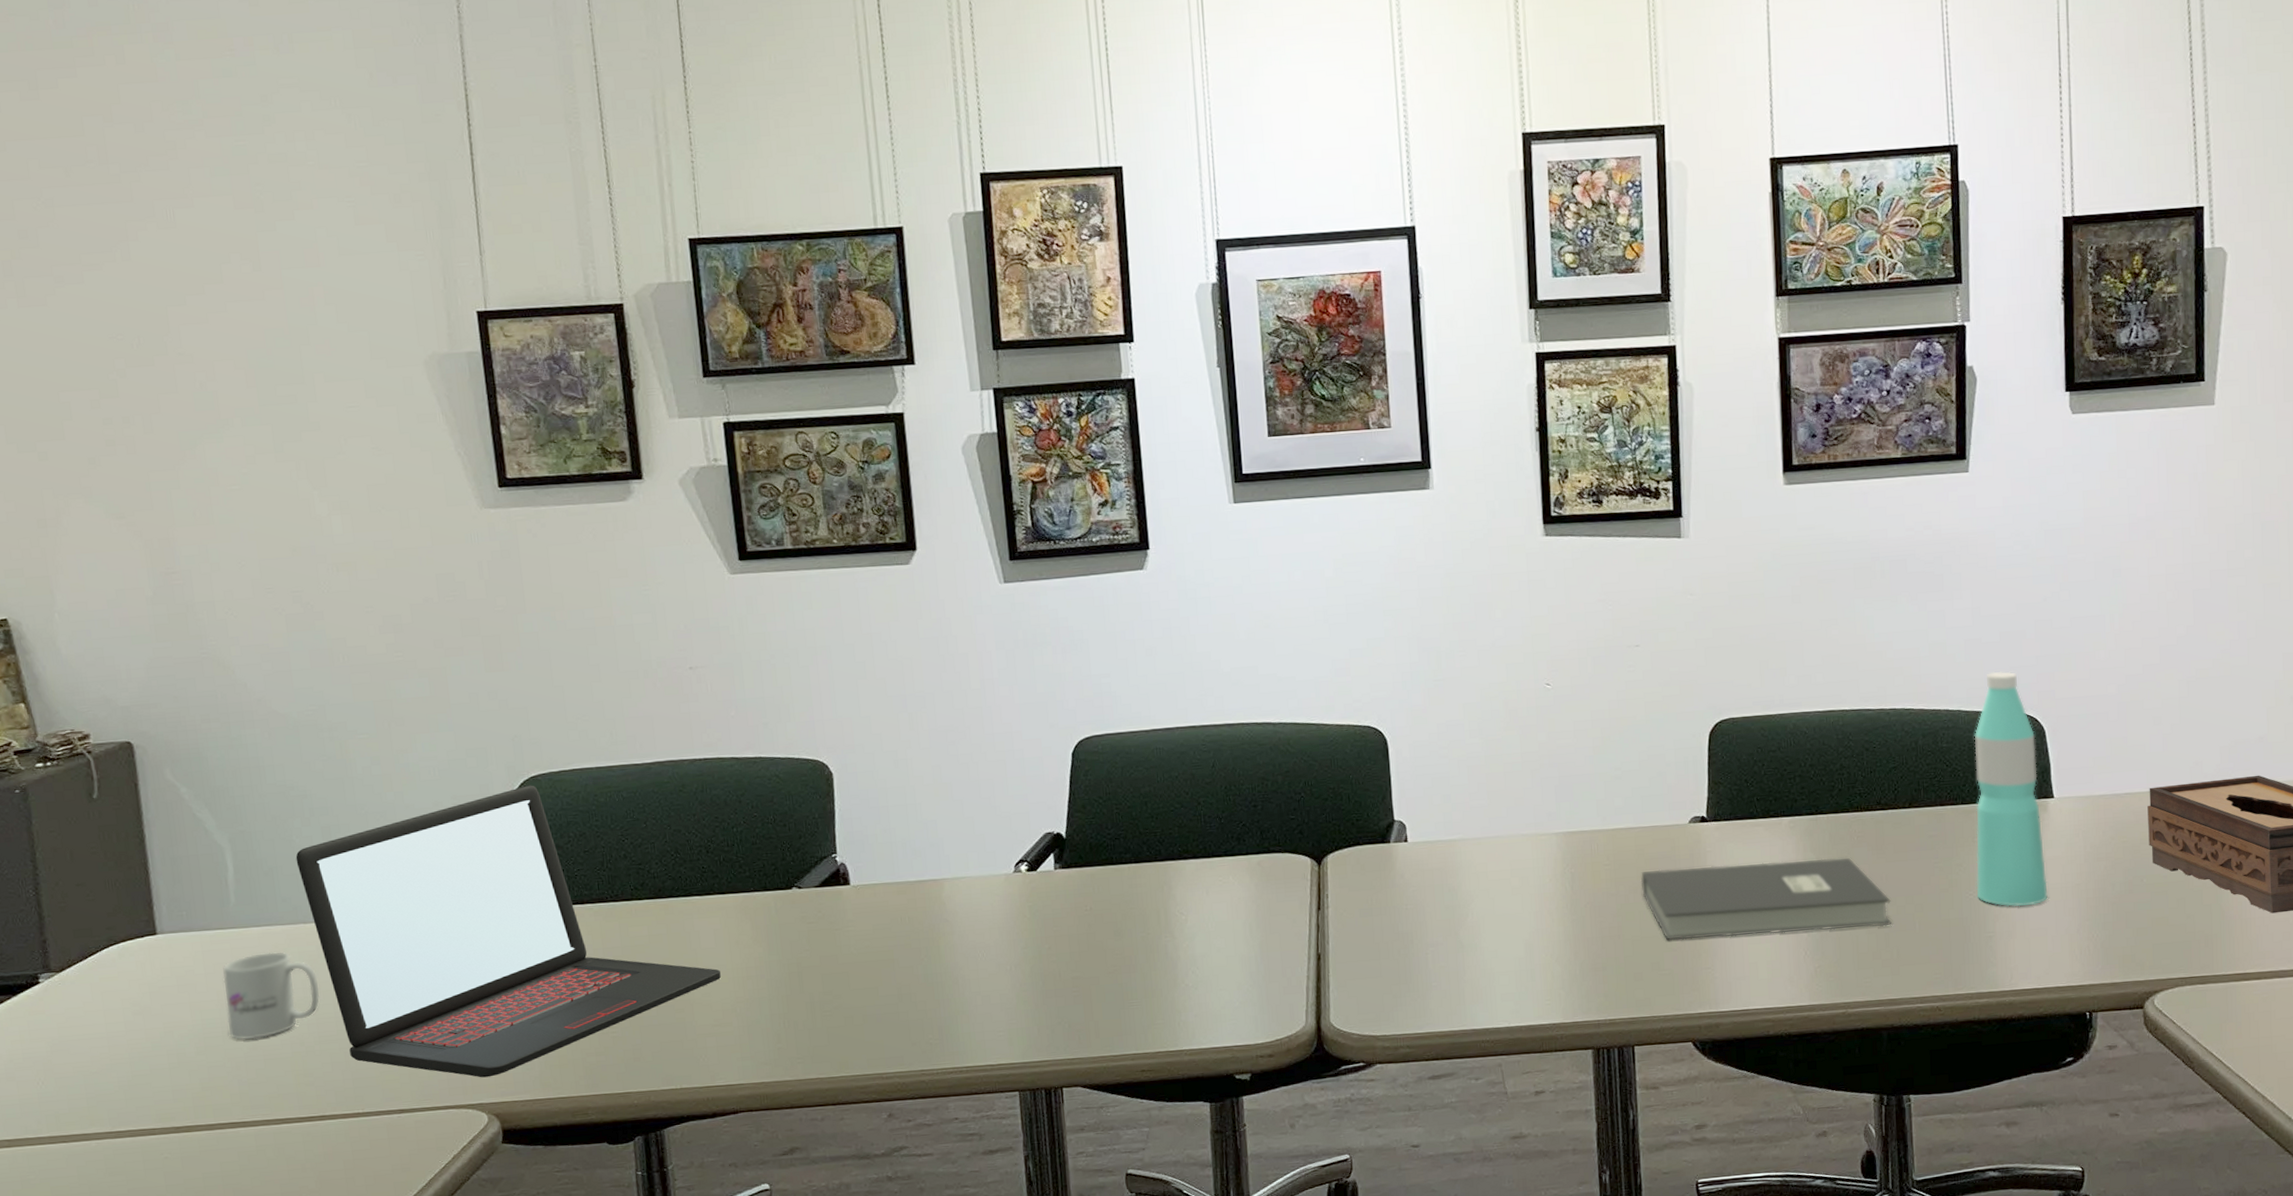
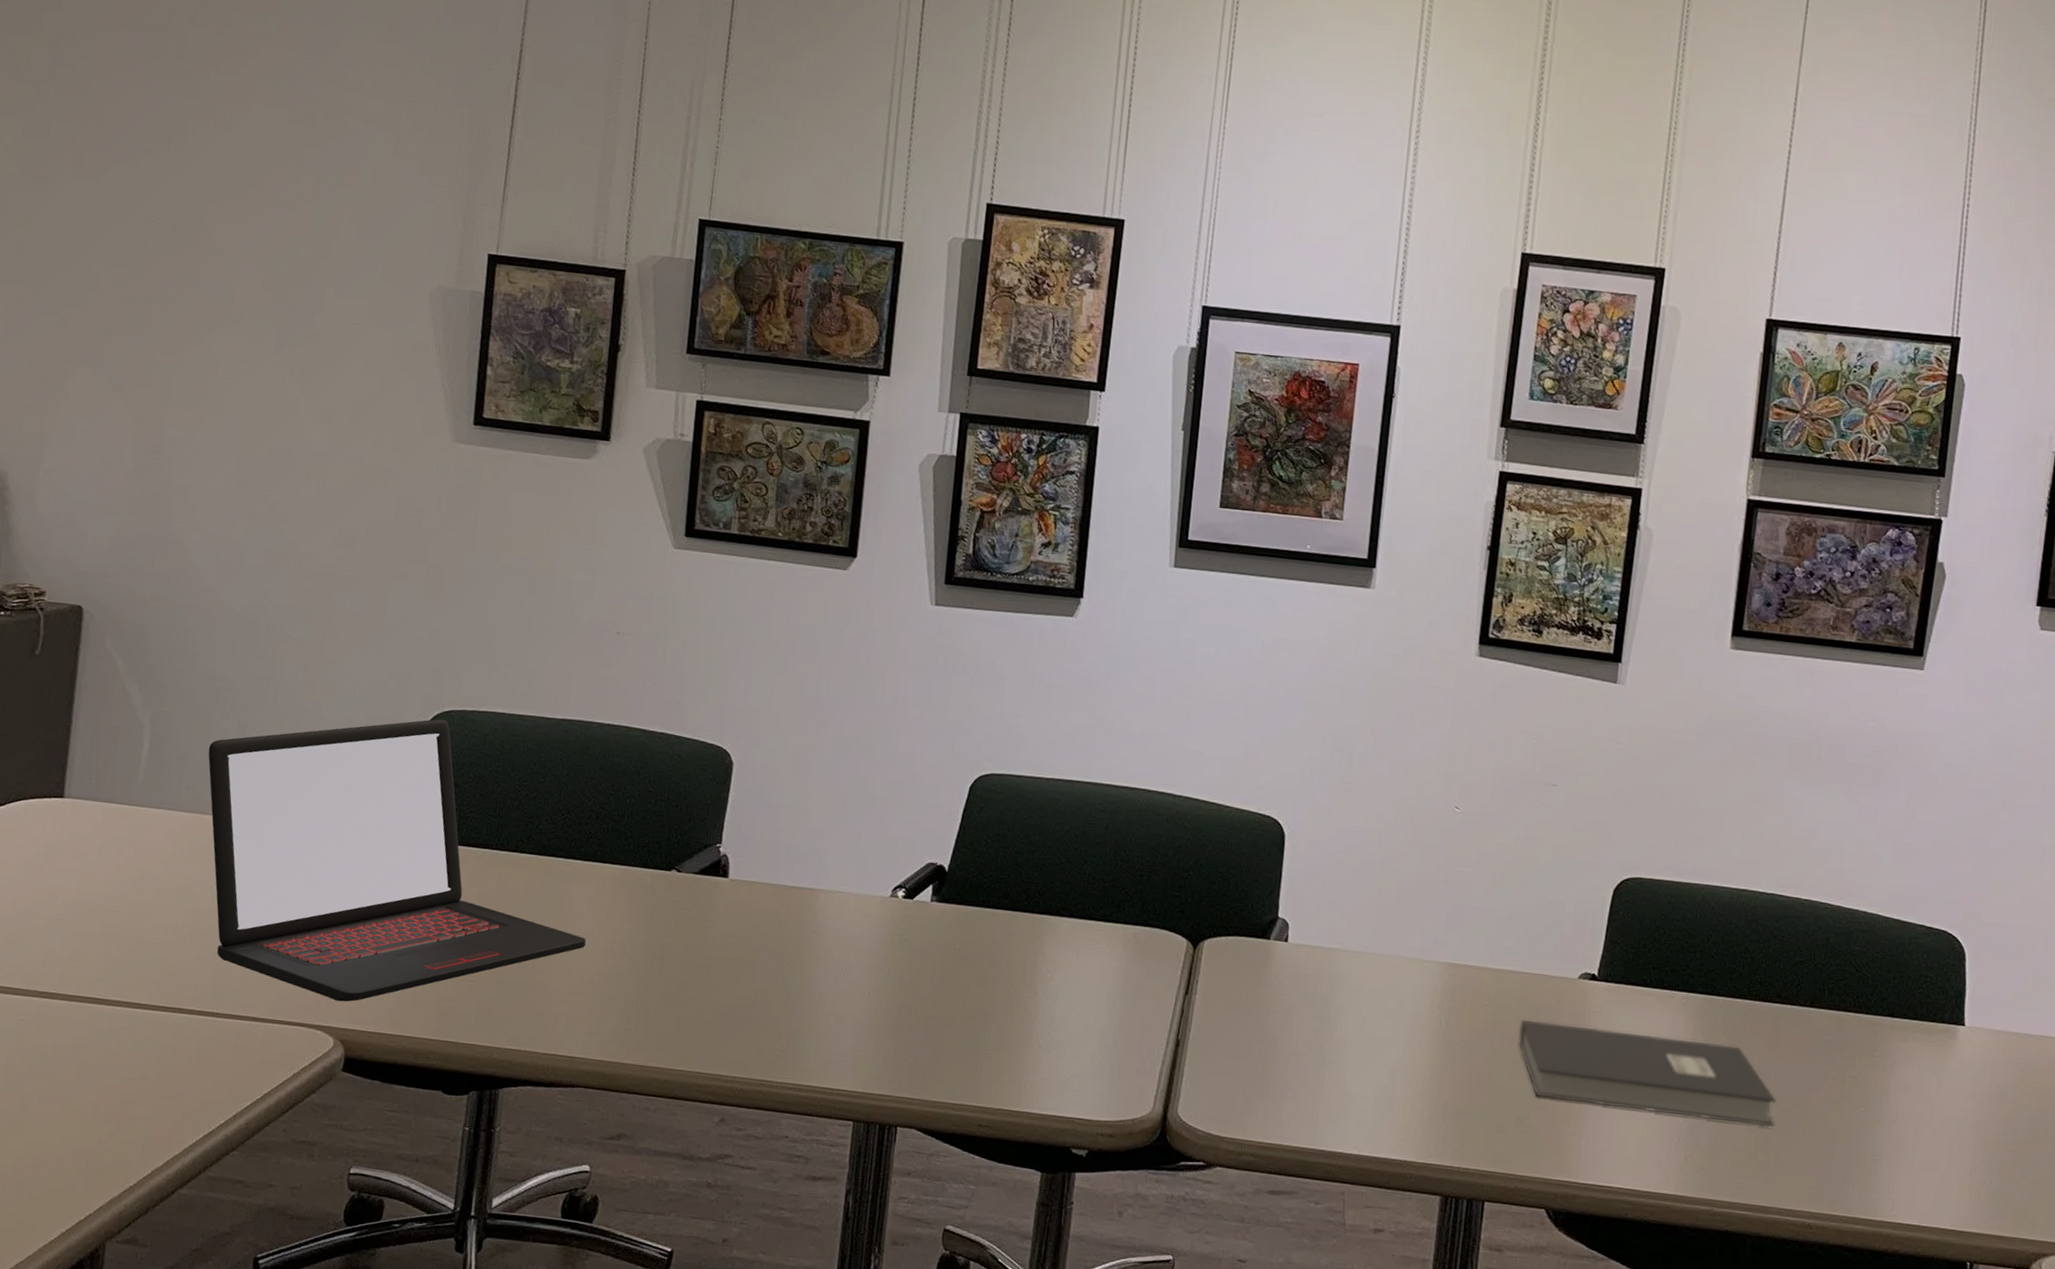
mug: present [223,951,320,1040] -> none [109,834,204,919]
water bottle: present [1974,671,2048,907] -> none [1868,881,1954,1136]

